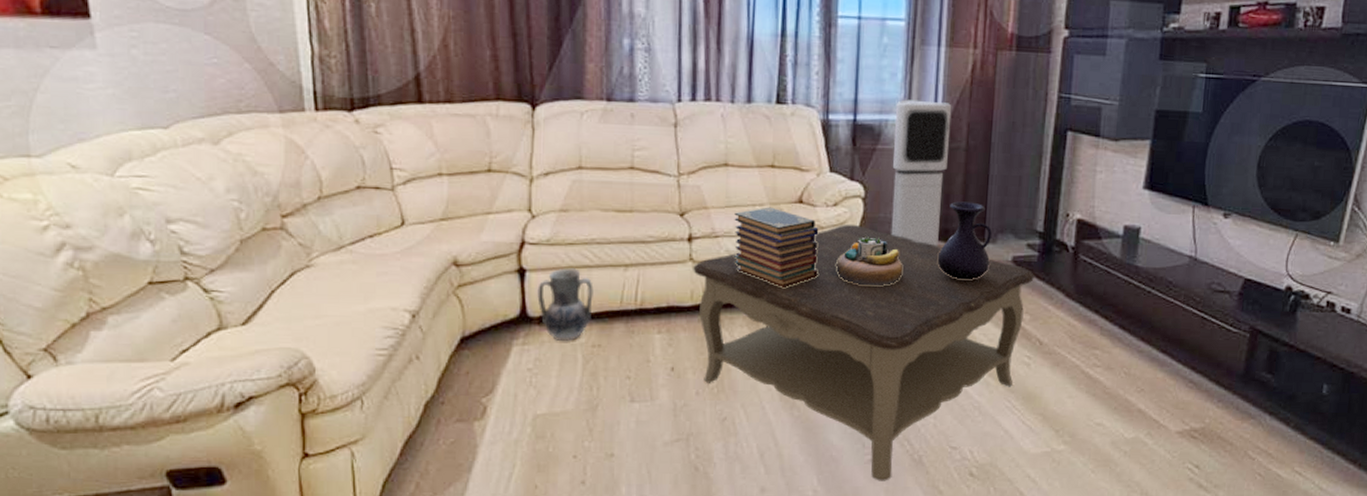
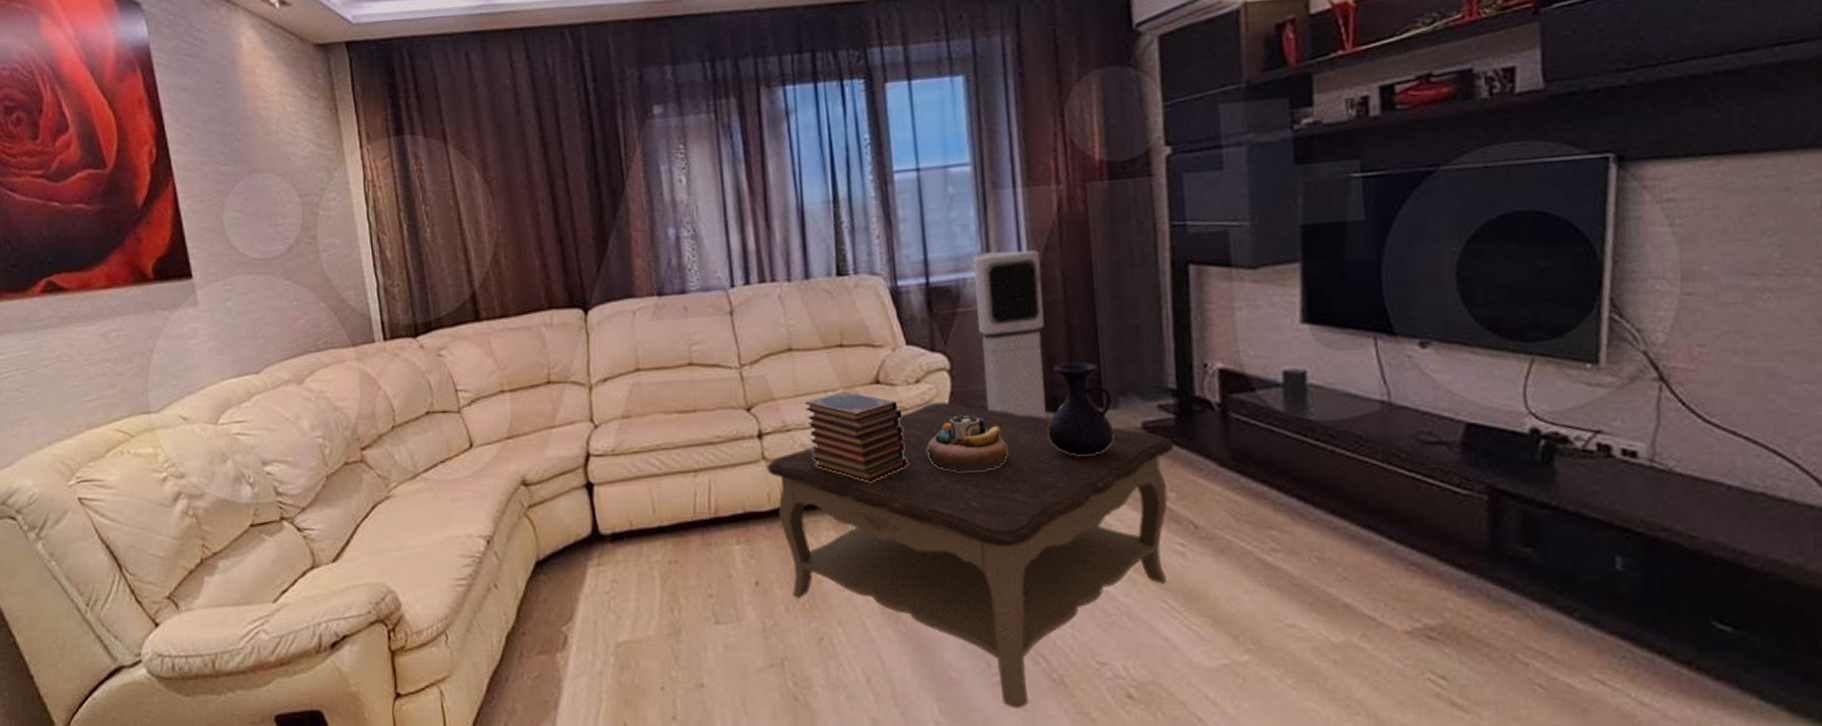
ceramic jug: present [537,268,593,342] -> none [607,478,666,560]

